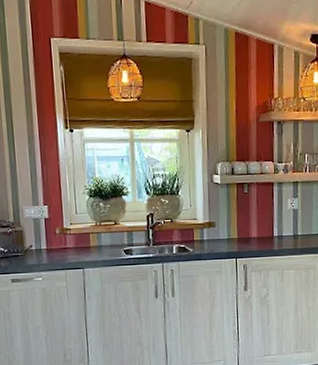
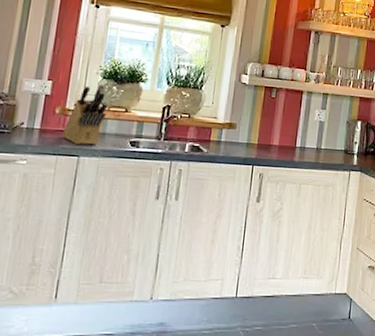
knife block: none [66,202,99,258] -> present [62,84,108,145]

